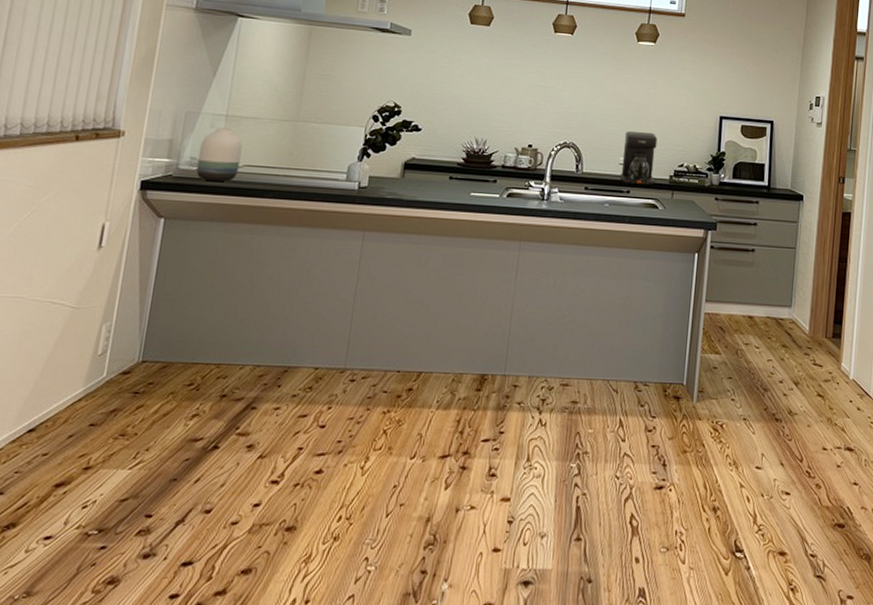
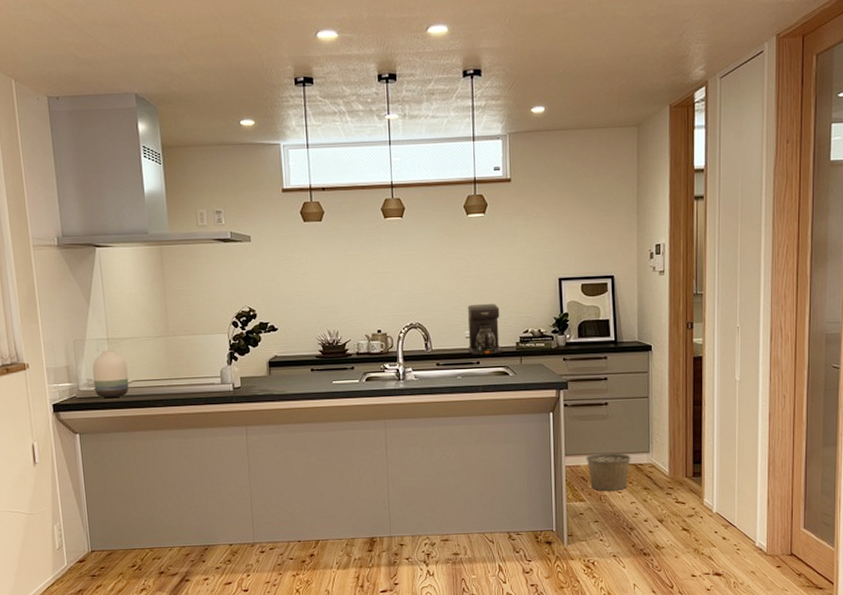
basket: none [726,302,773,346] -> present [585,452,631,492]

